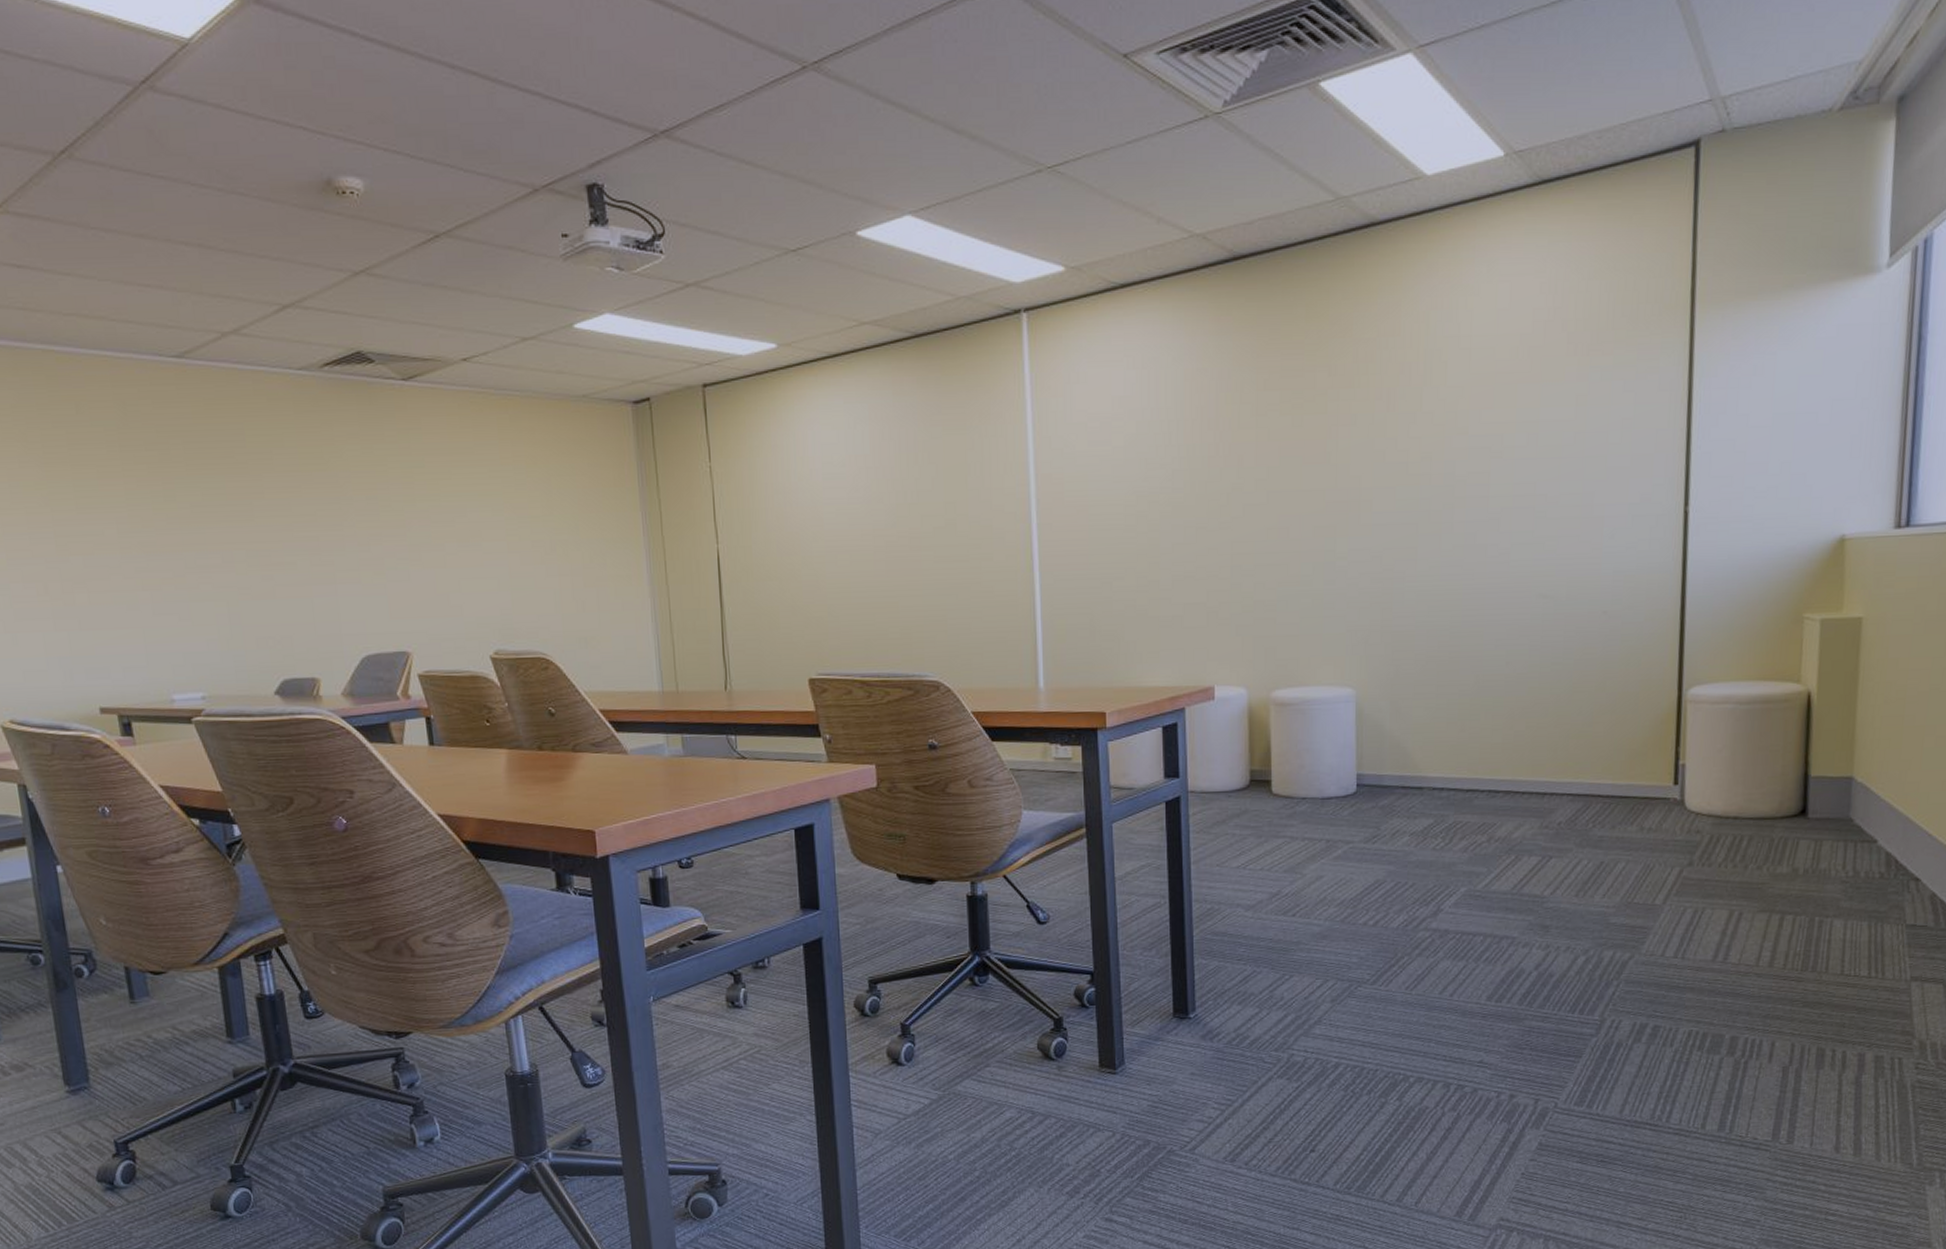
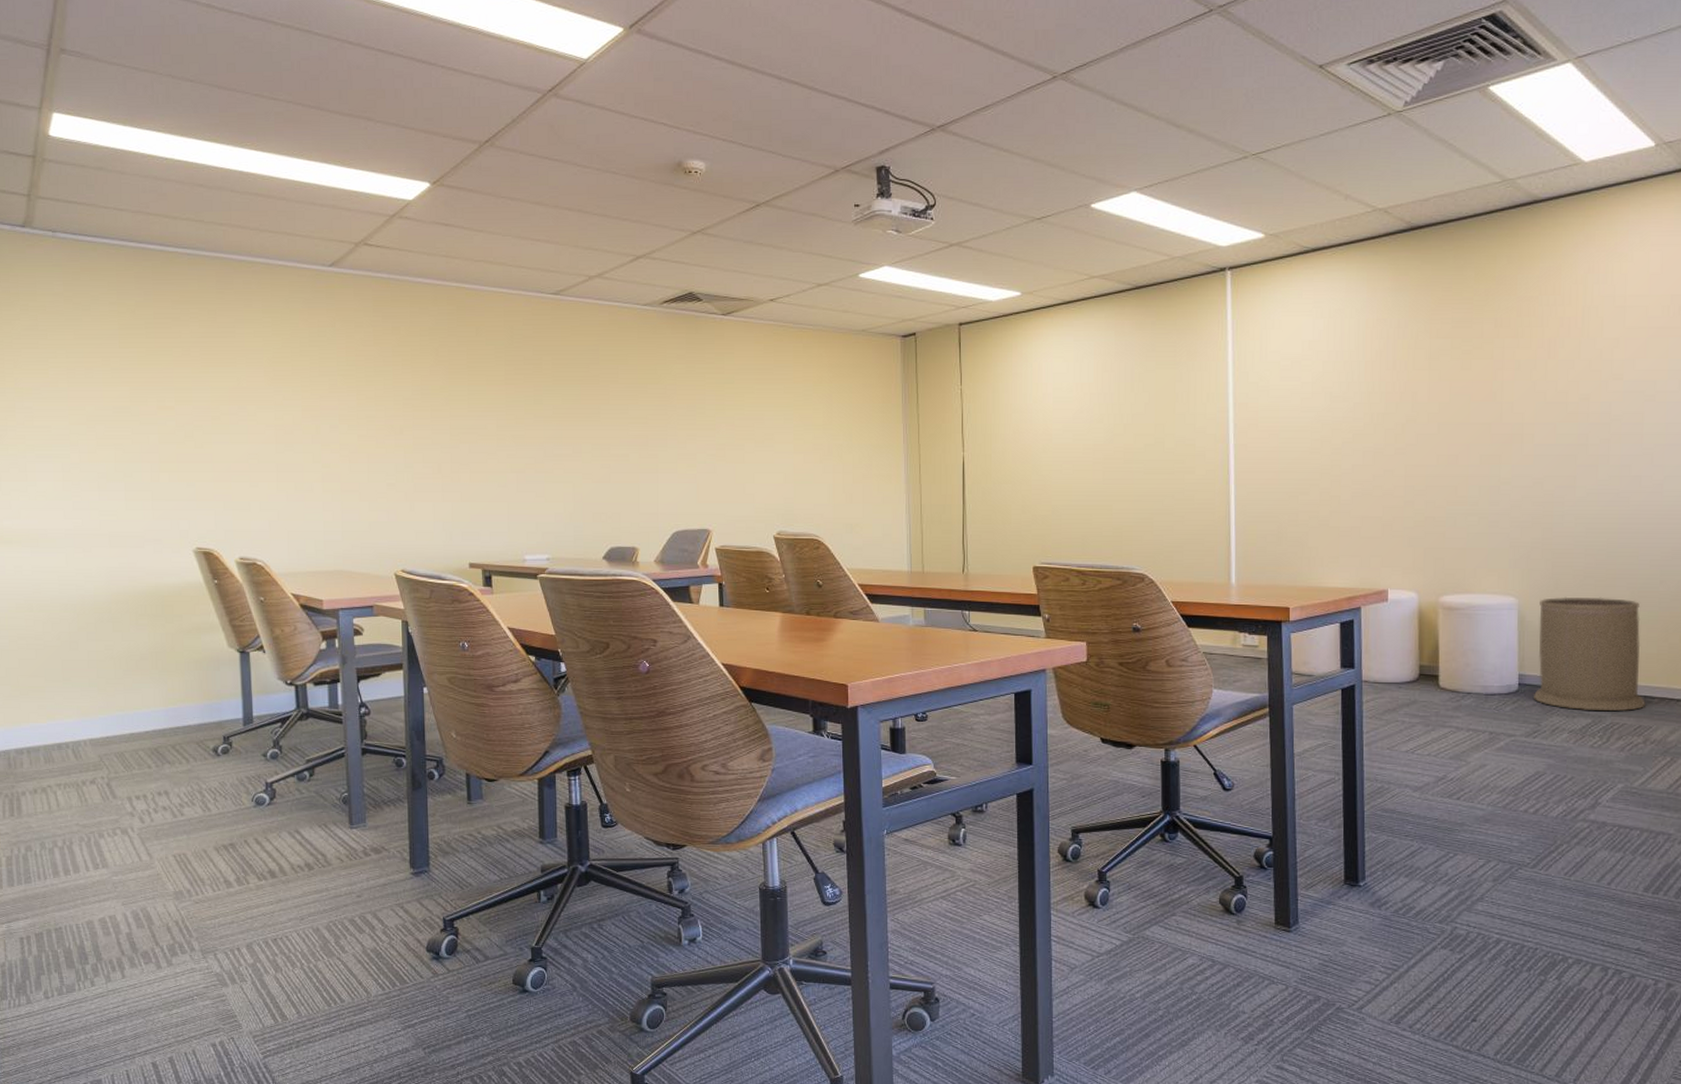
trash can: none [1373,683,1490,810] -> present [1534,596,1645,712]

